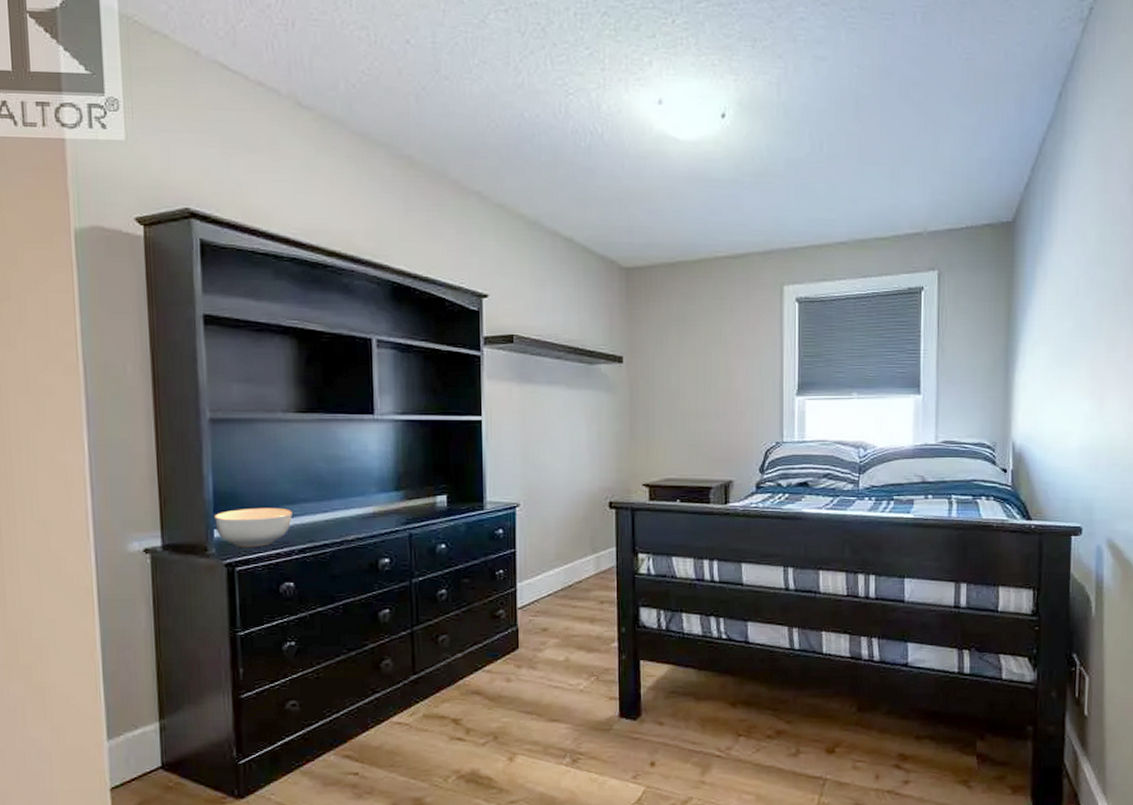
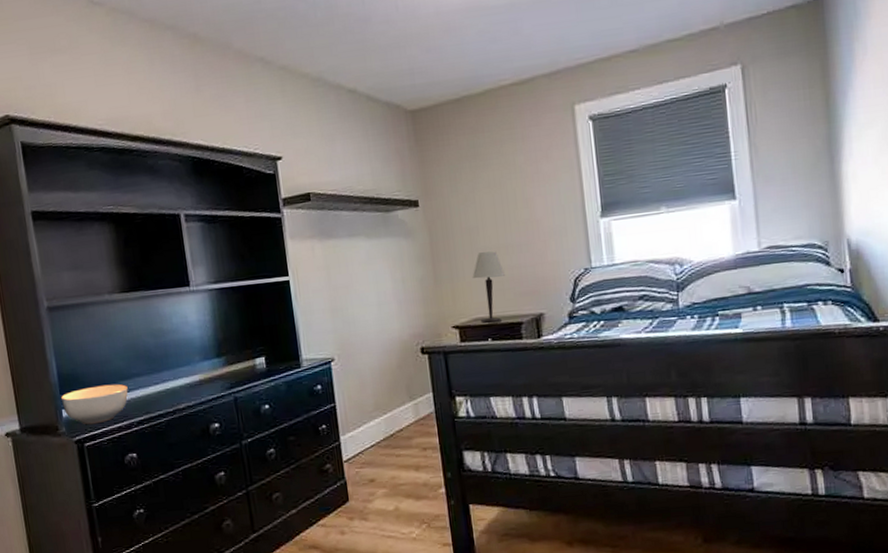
table lamp: none [668,415,699,485] -> present [472,251,505,323]

